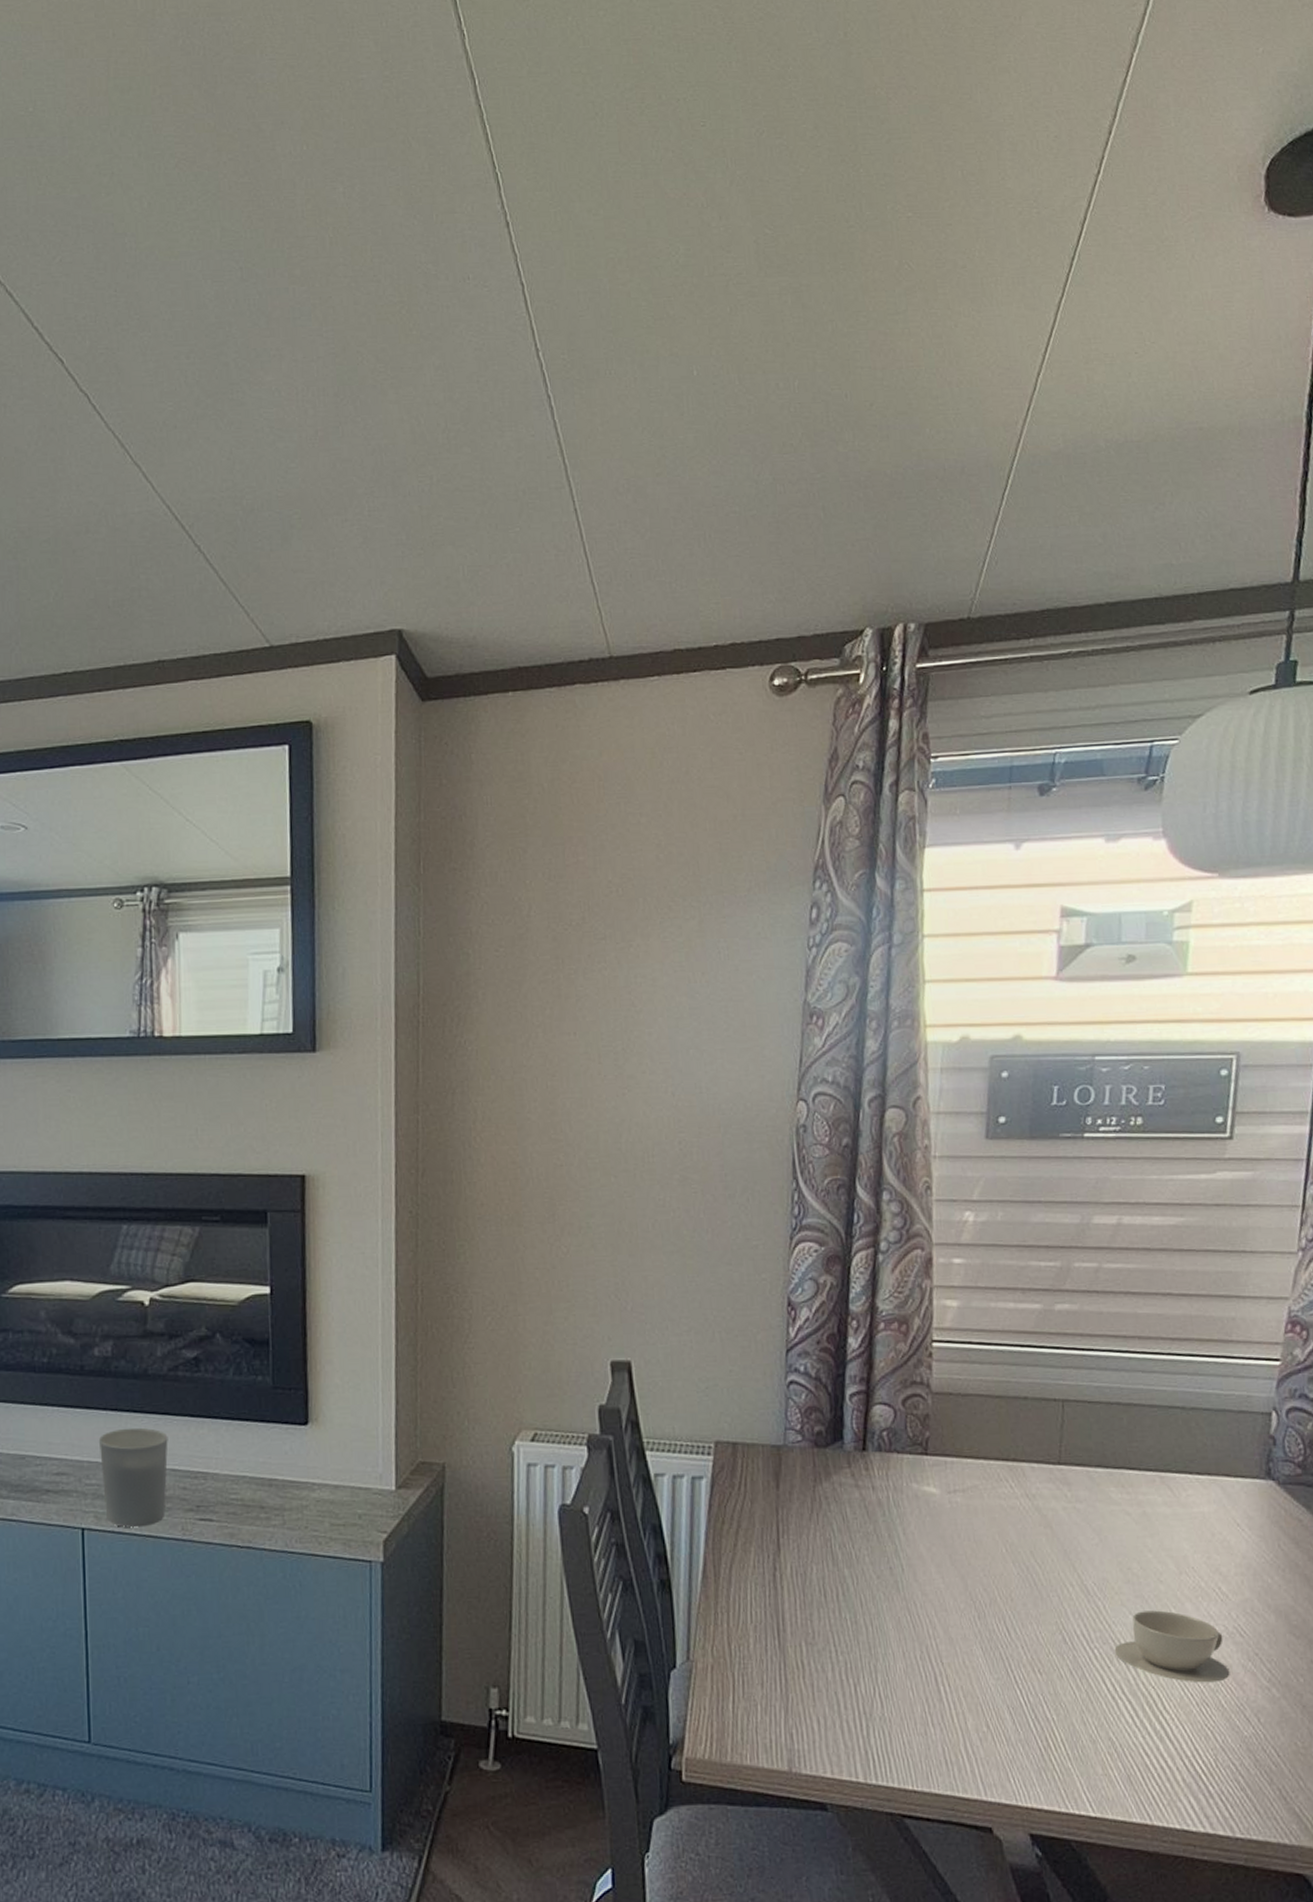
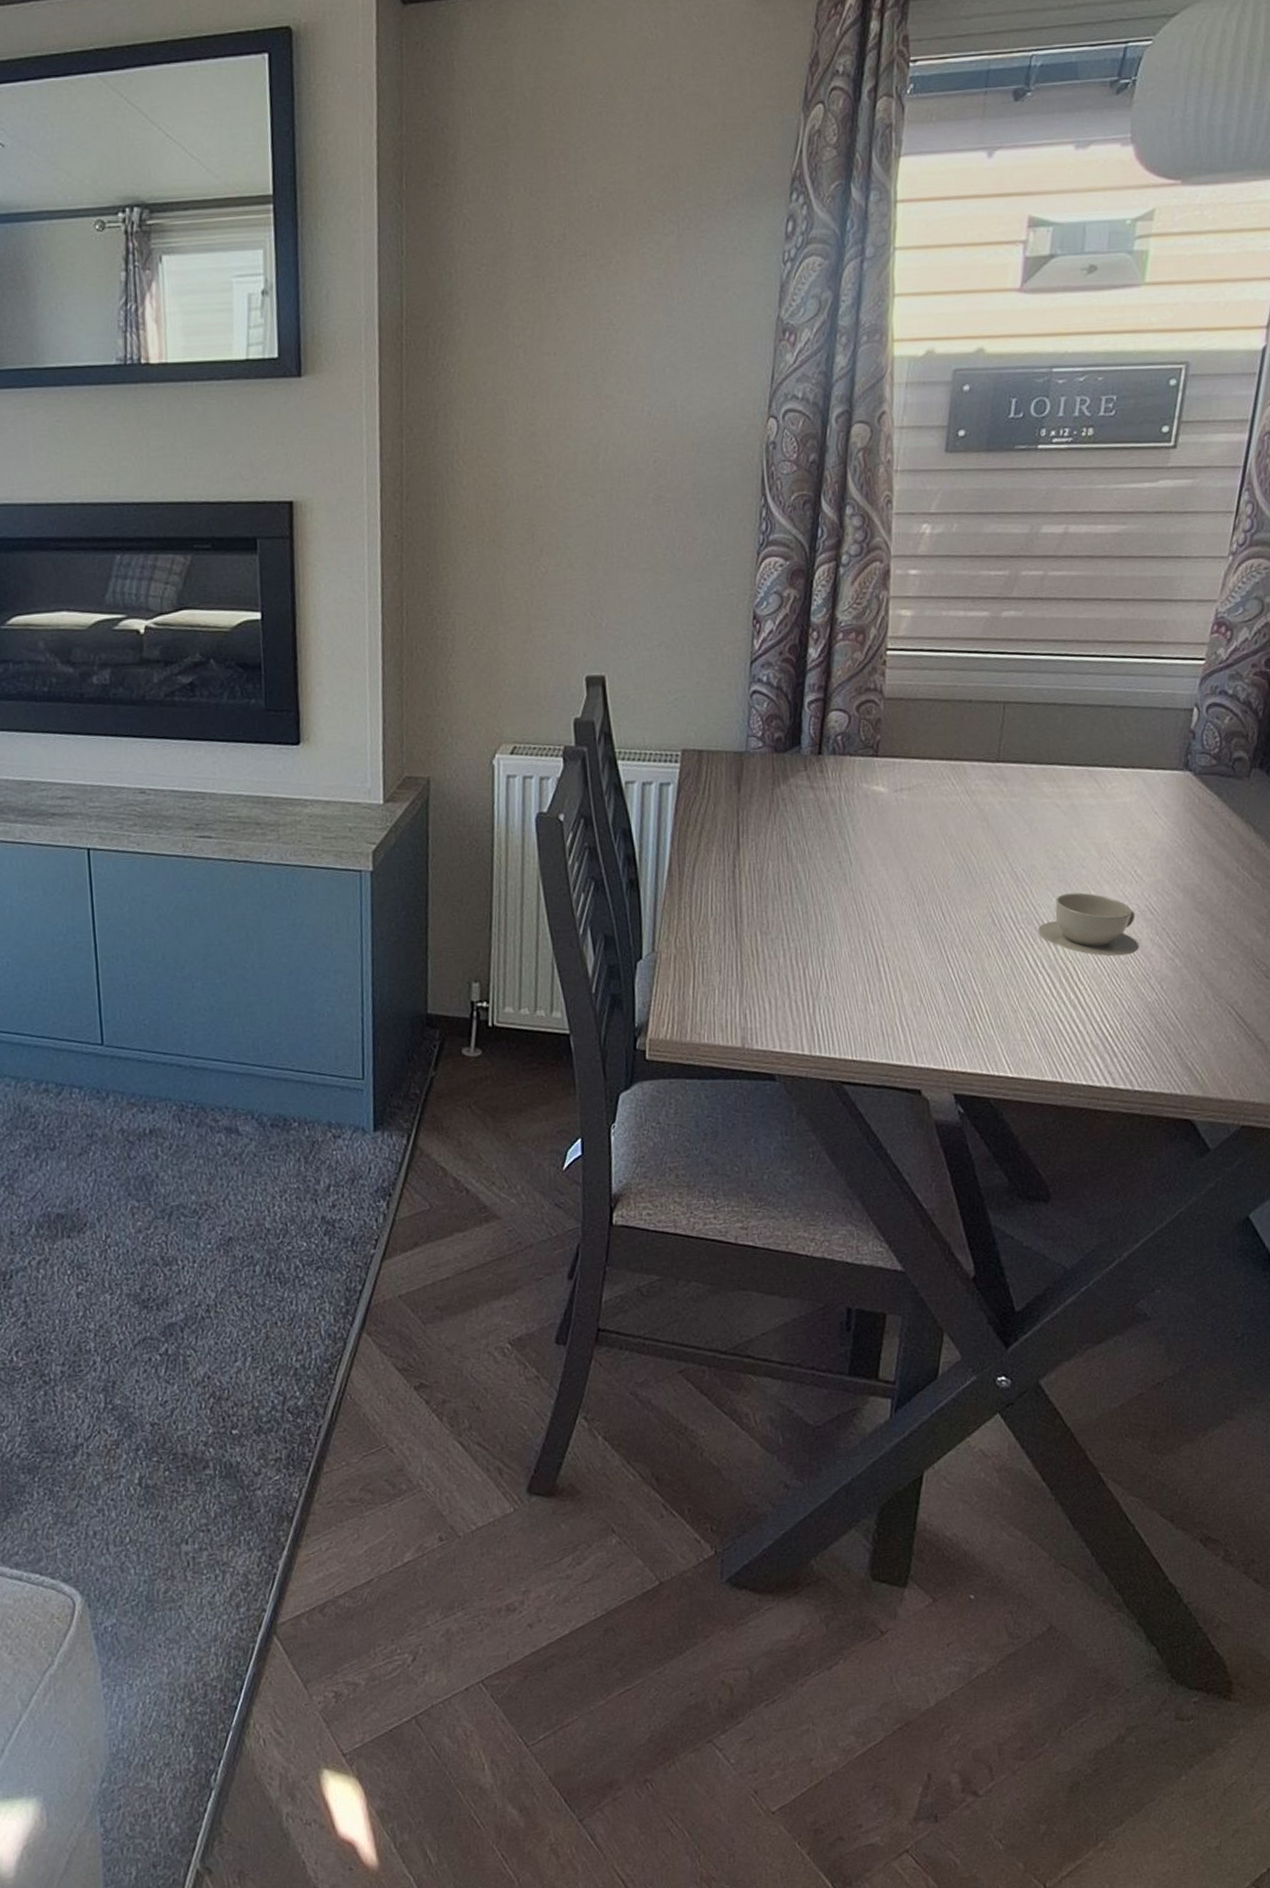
candle holder: present [98,1427,168,1528] -> none [100,751,167,847]

